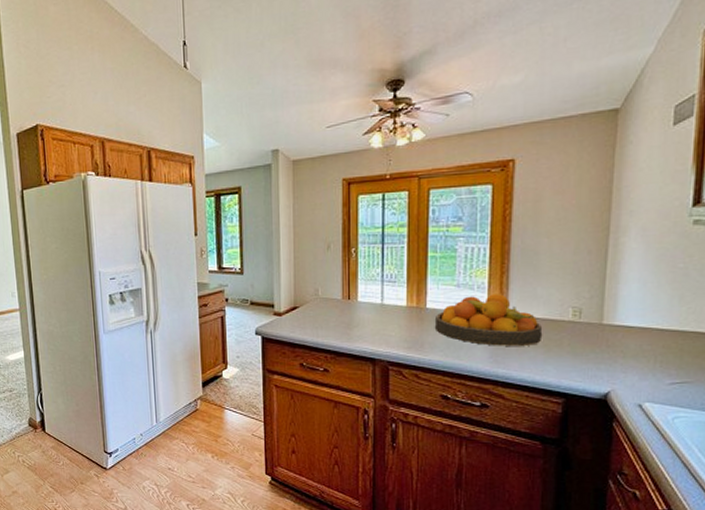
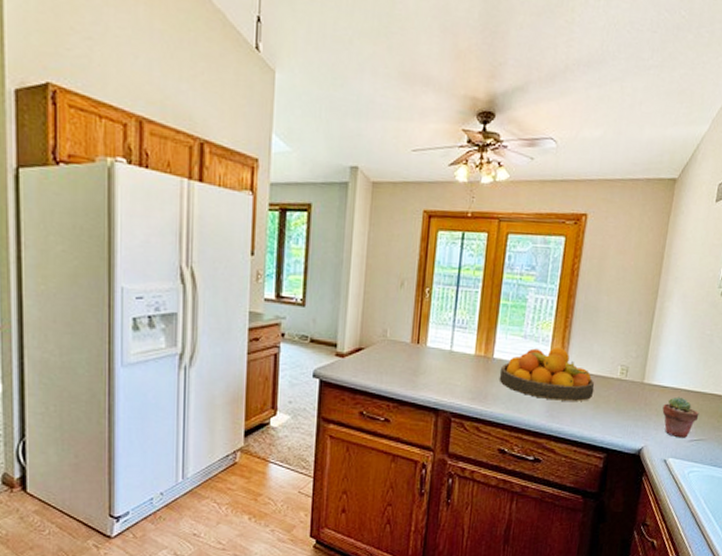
potted succulent: none [630,336,680,381] -> present [662,397,699,438]

